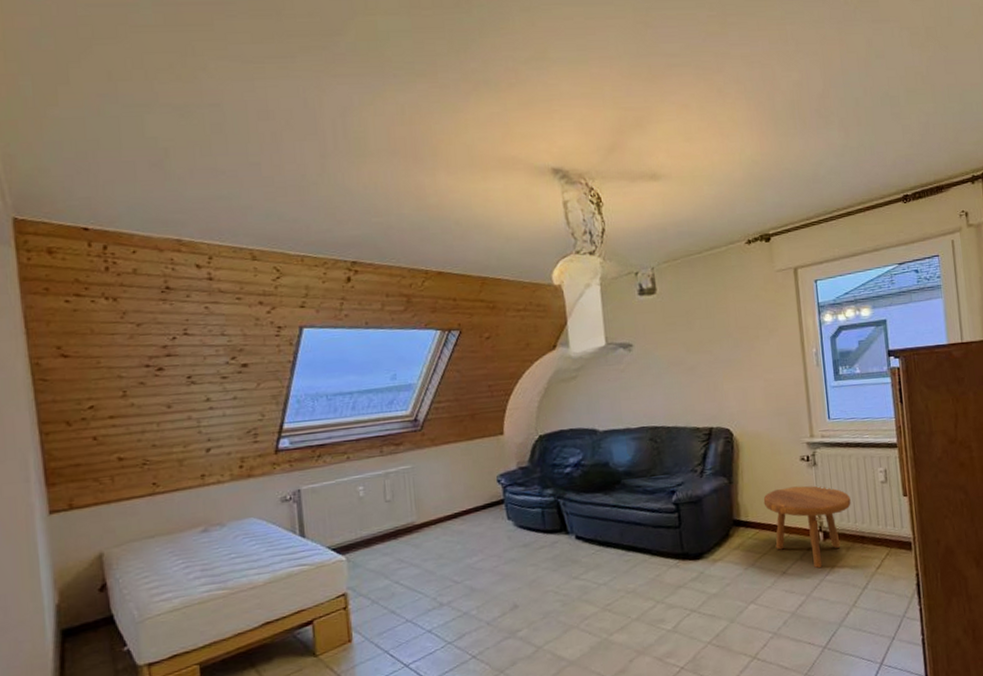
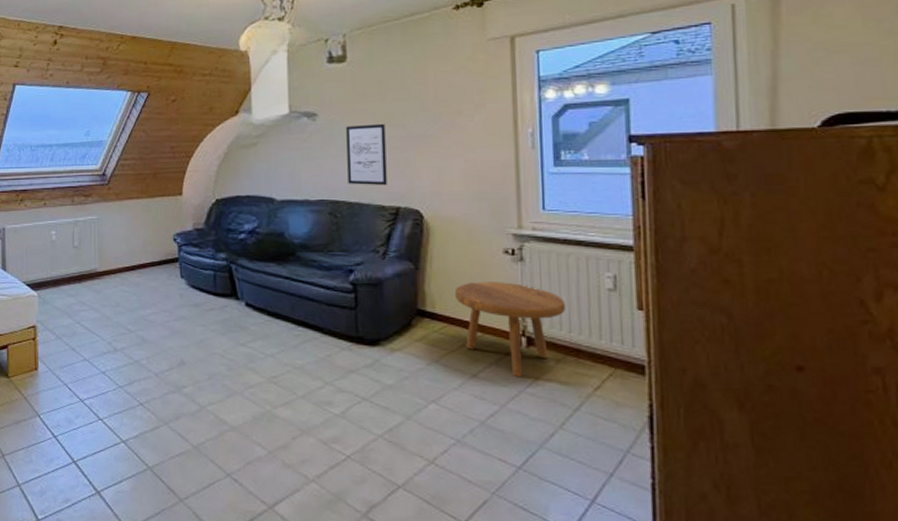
wall art: none [660,350,700,410] -> present [346,123,387,186]

